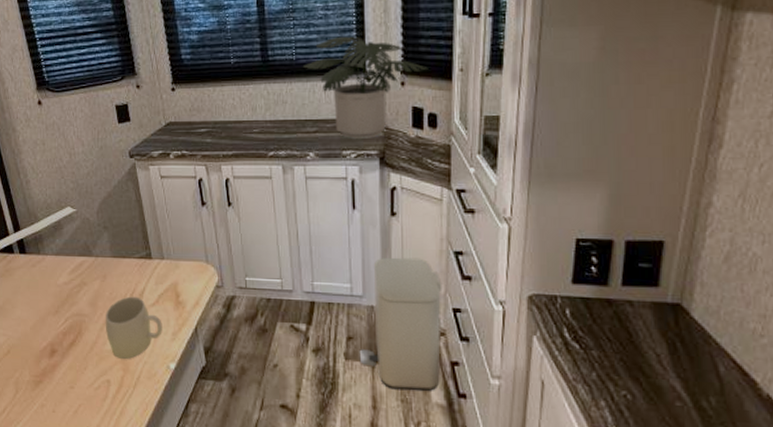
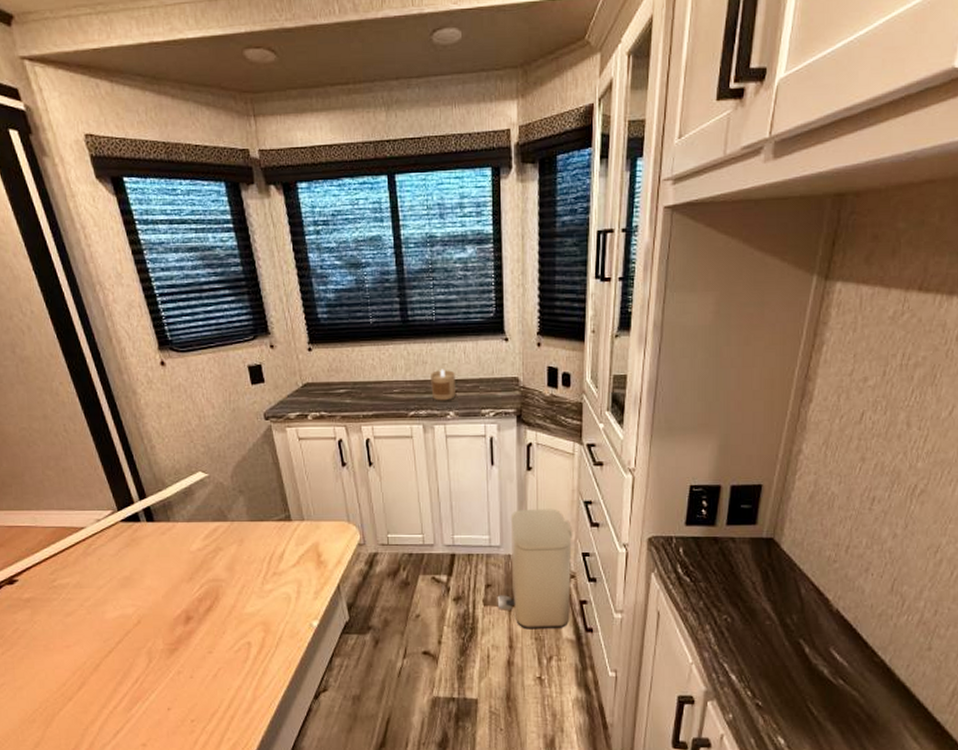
mug: present [105,296,163,359] -> none [243,559,304,620]
candle: none [289,109,316,143] -> present [429,369,455,403]
potted plant: present [302,36,428,138] -> none [442,297,563,398]

